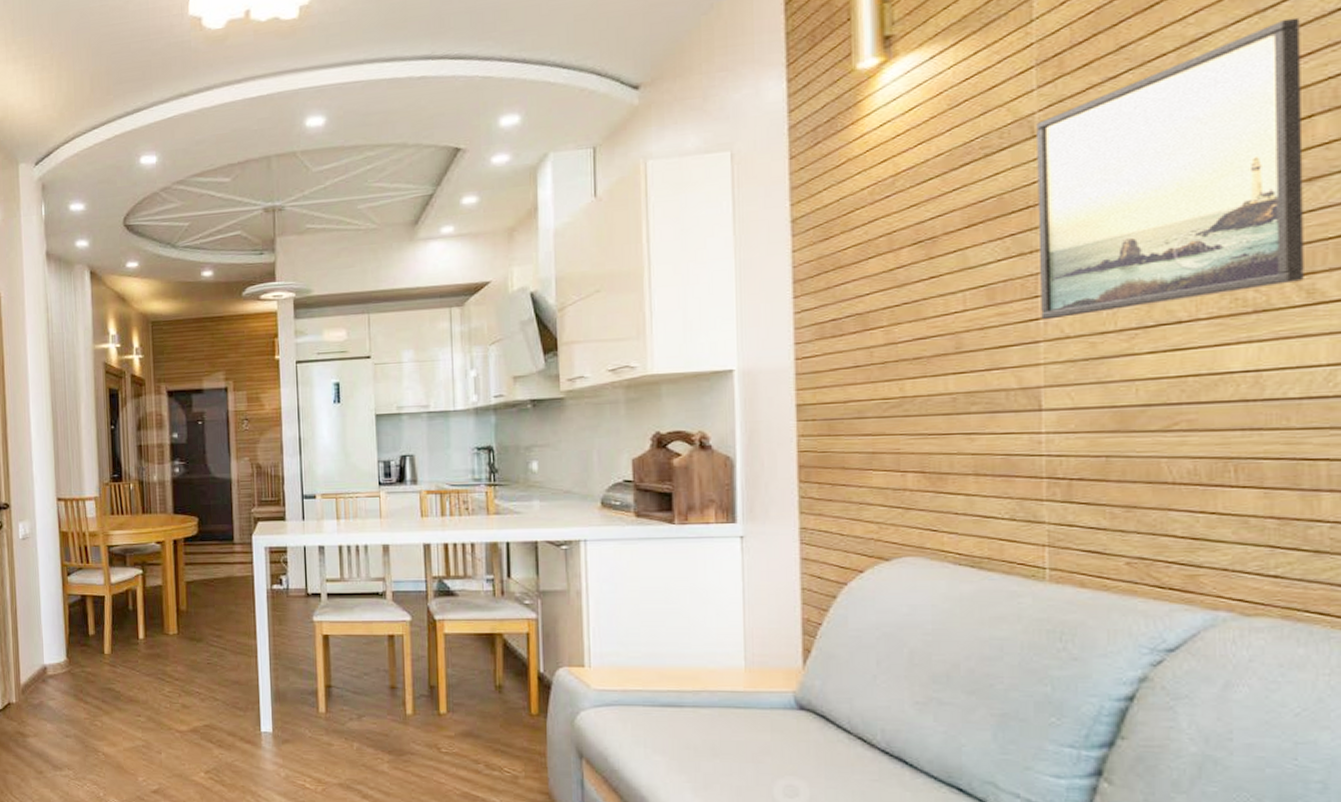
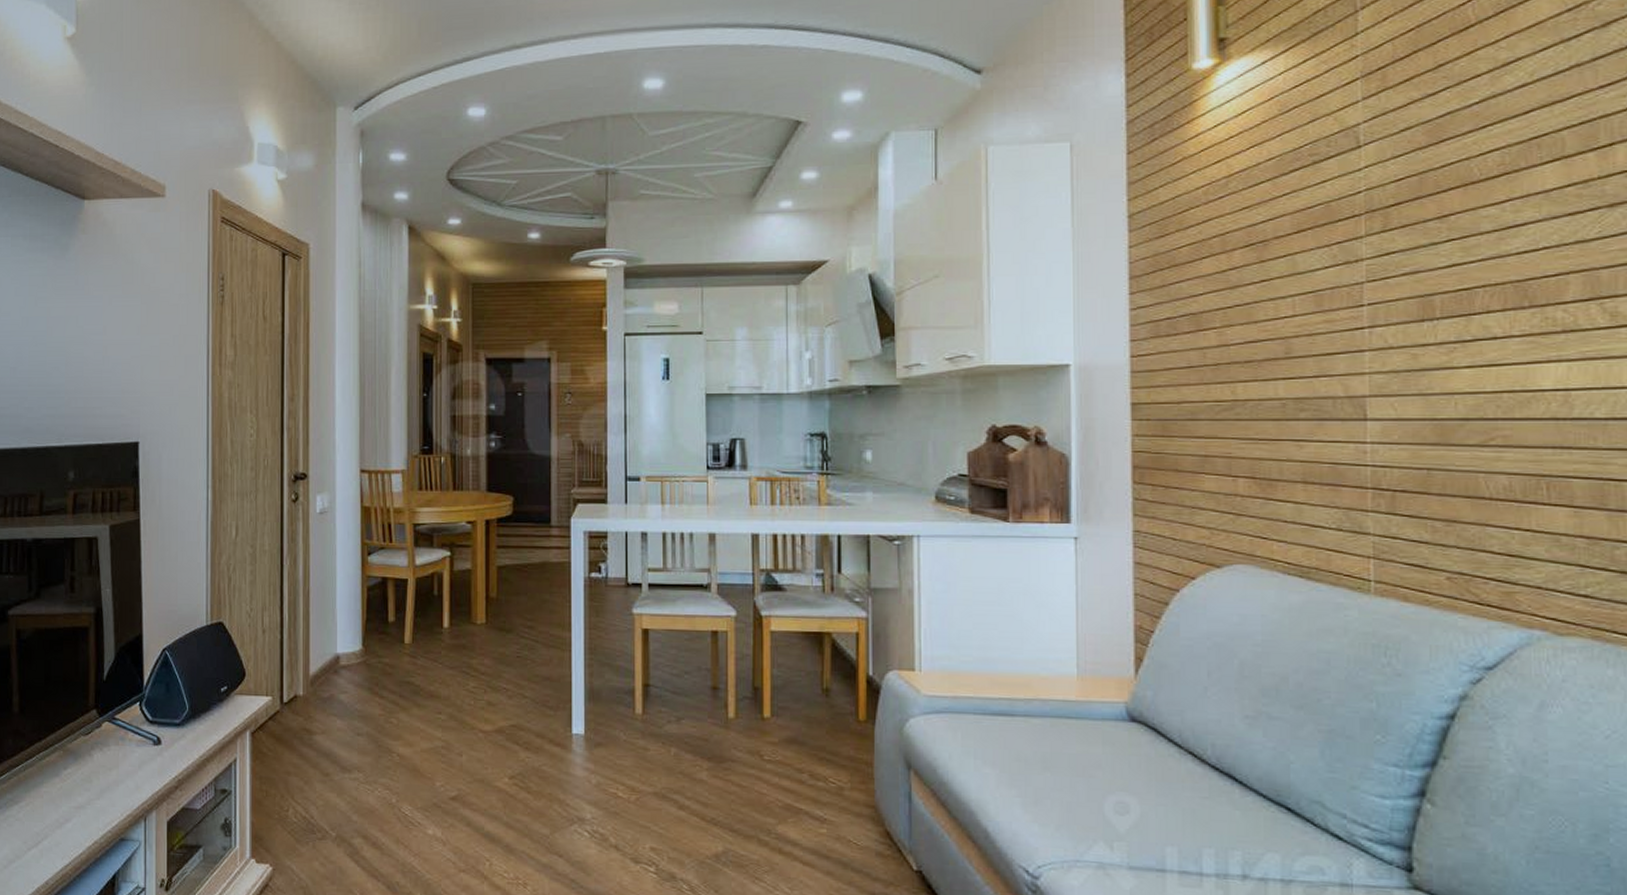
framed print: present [1037,17,1304,320] -> none [1362,49,1607,329]

